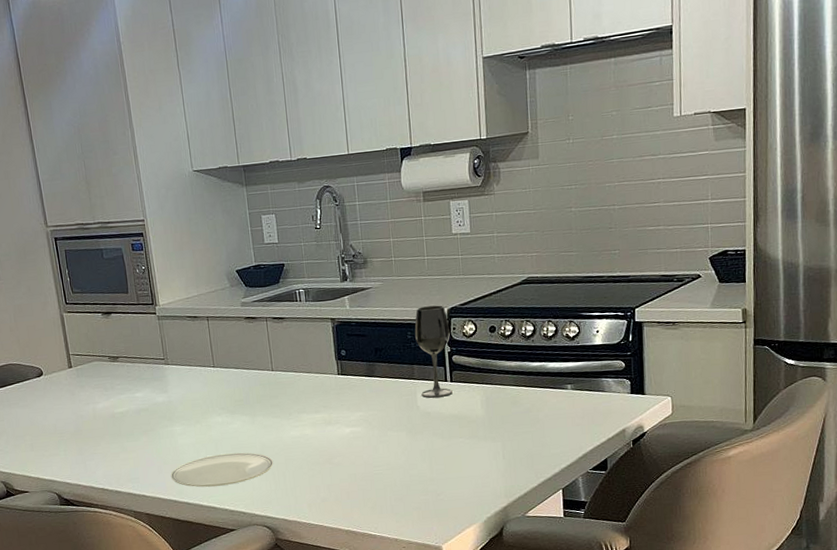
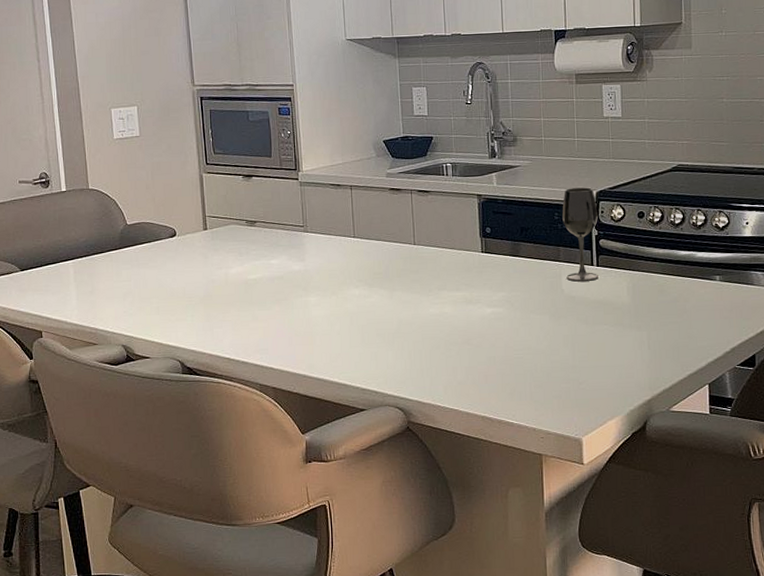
plate: present [170,452,274,487] -> none [301,327,411,363]

